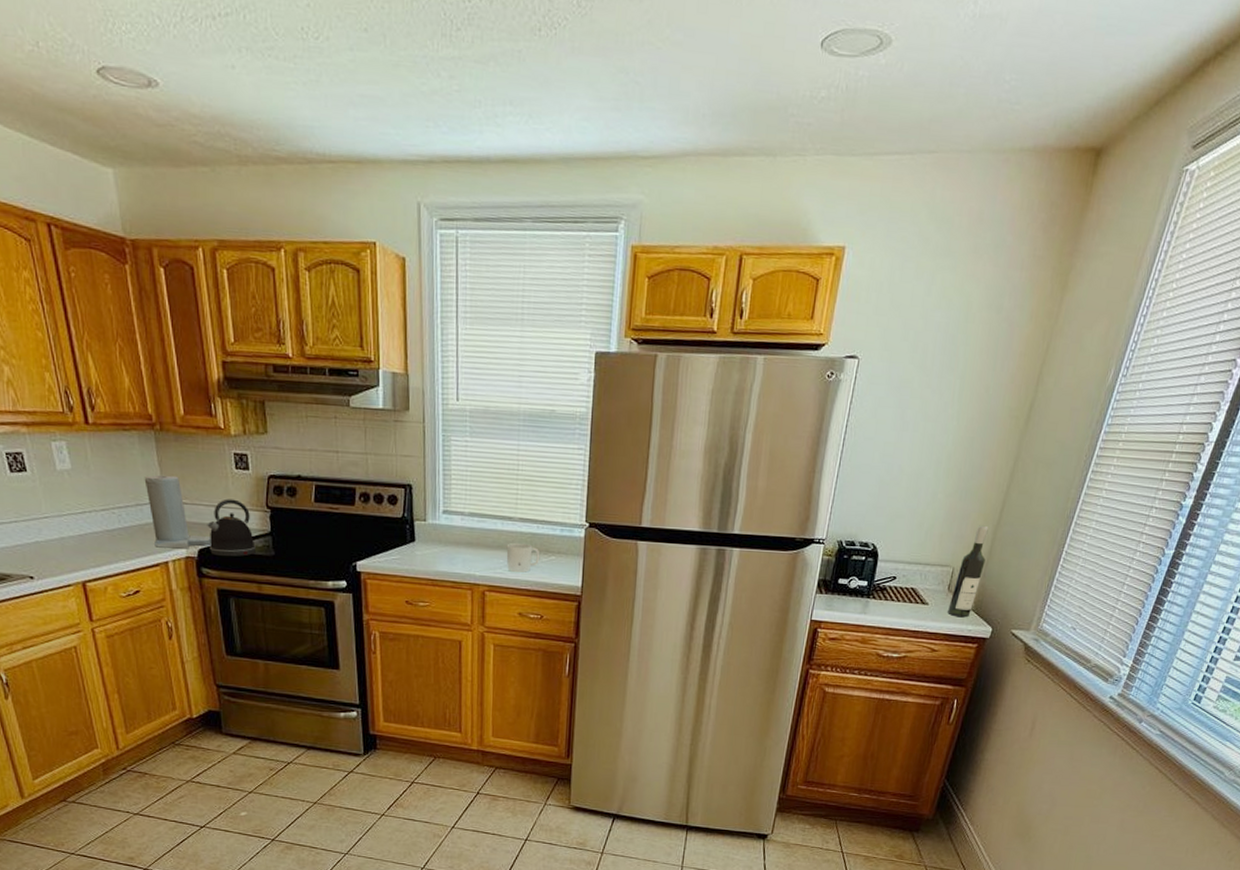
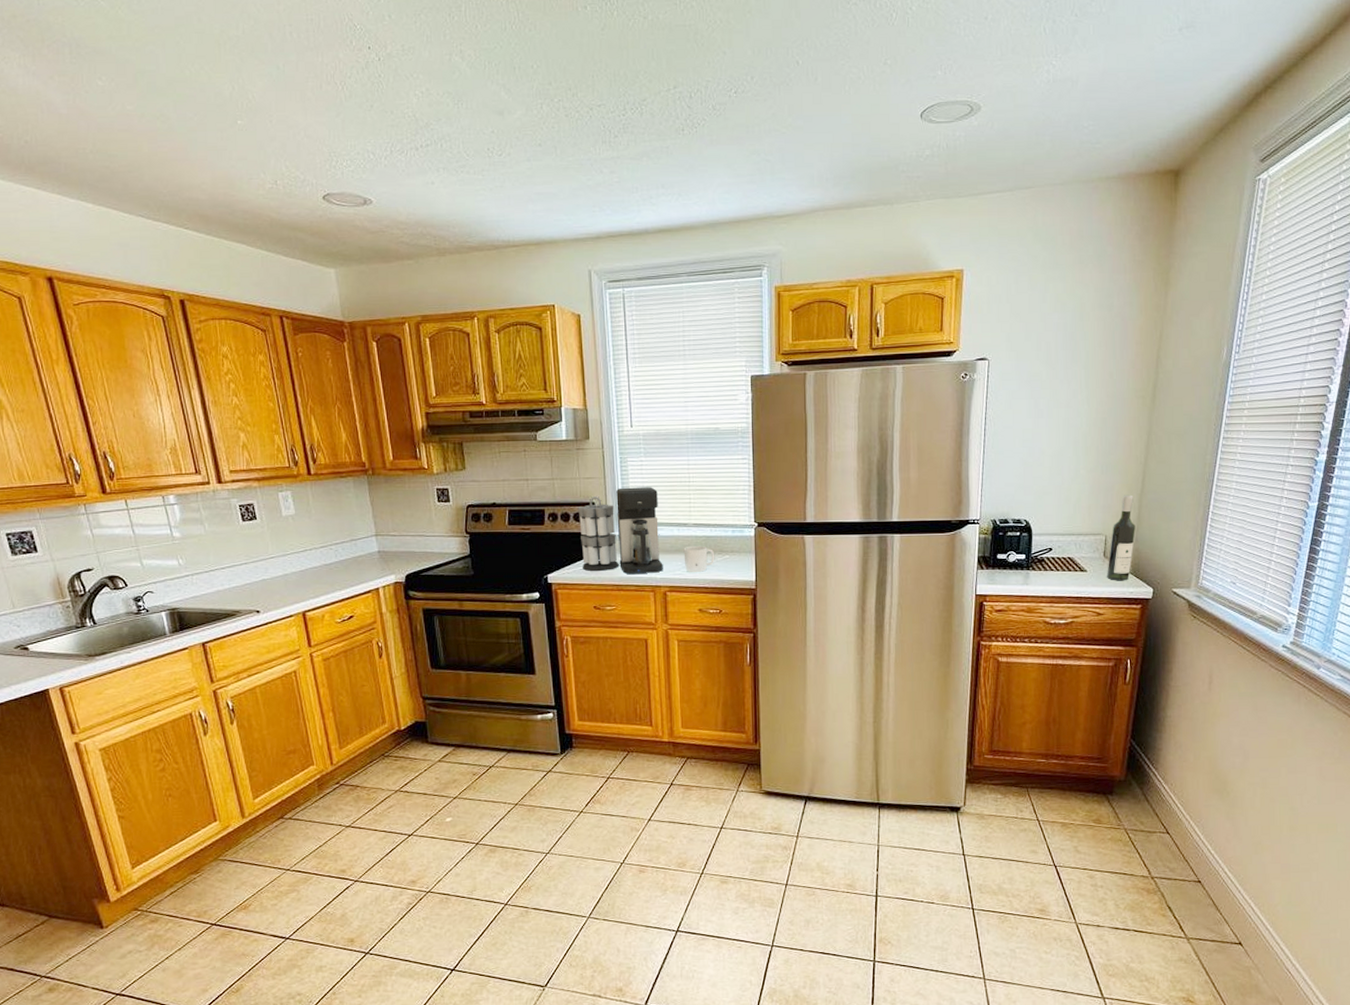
paper towel: present [144,474,212,549] -> none [358,512,417,576]
kettle: present [207,499,256,557] -> none [413,528,457,580]
spice rack: none [393,478,436,563] -> present [578,497,619,571]
coffee maker: none [435,470,483,570] -> present [616,487,663,575]

